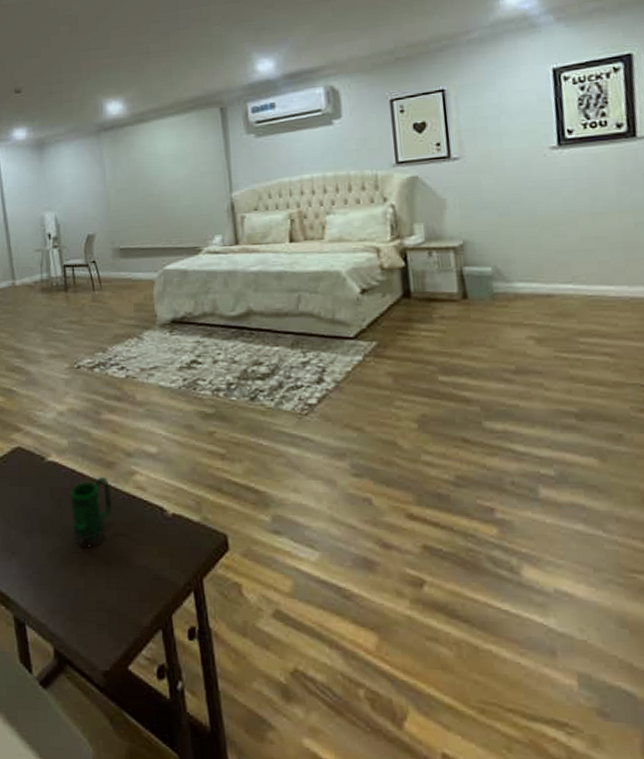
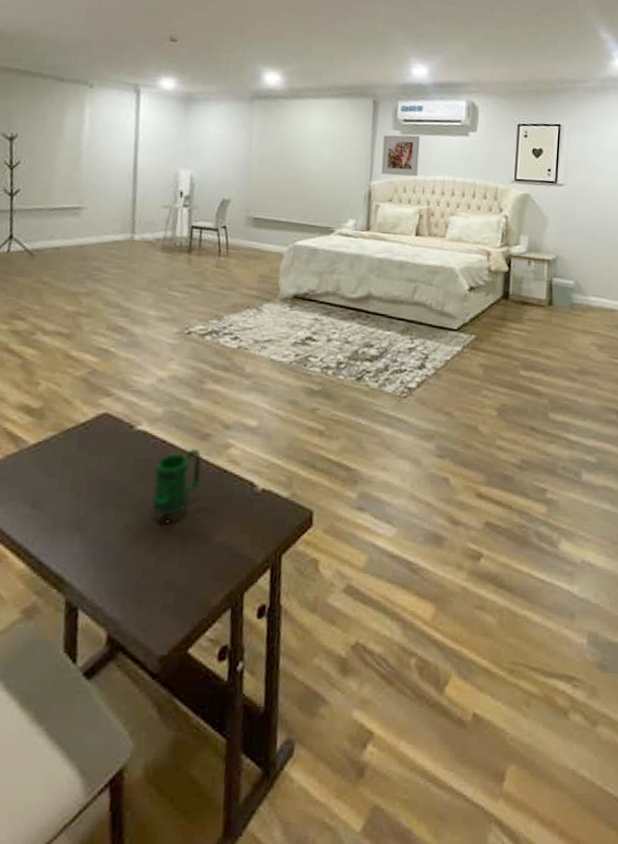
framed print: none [237,135,281,184] -> present [381,135,420,177]

